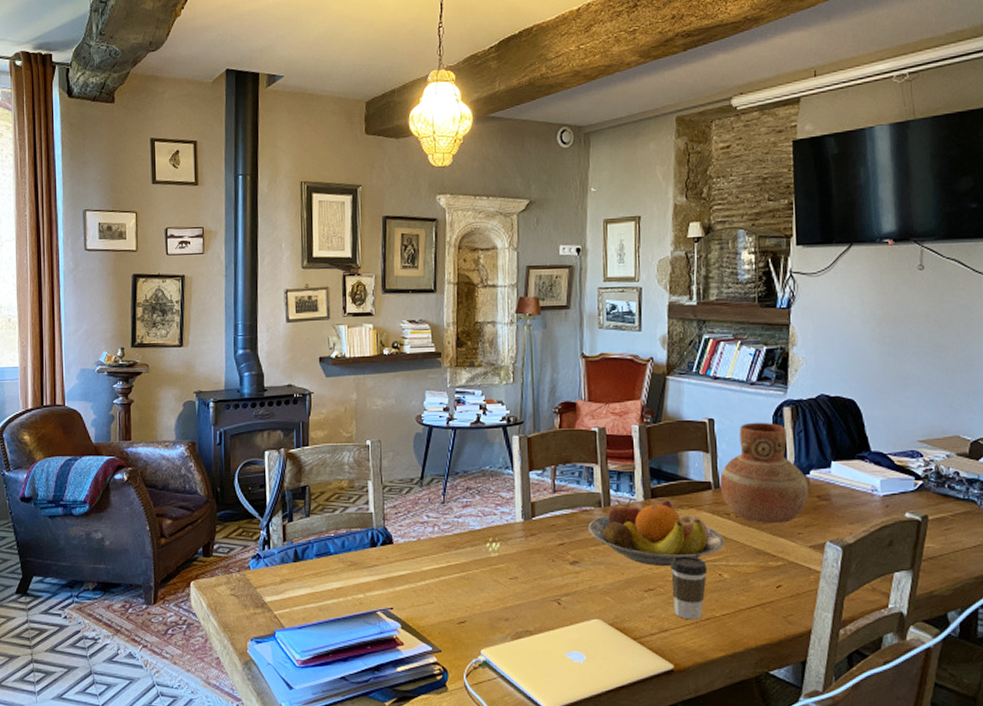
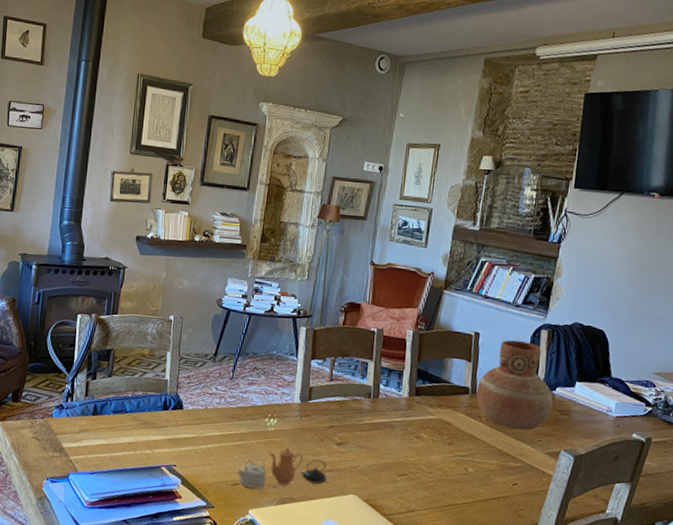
teapot: none [462,573,565,626] -> present [237,447,327,490]
fruit bowl: present [589,498,725,566] -> none [357,393,474,456]
coffee cup: present [671,556,707,620] -> none [421,448,455,505]

